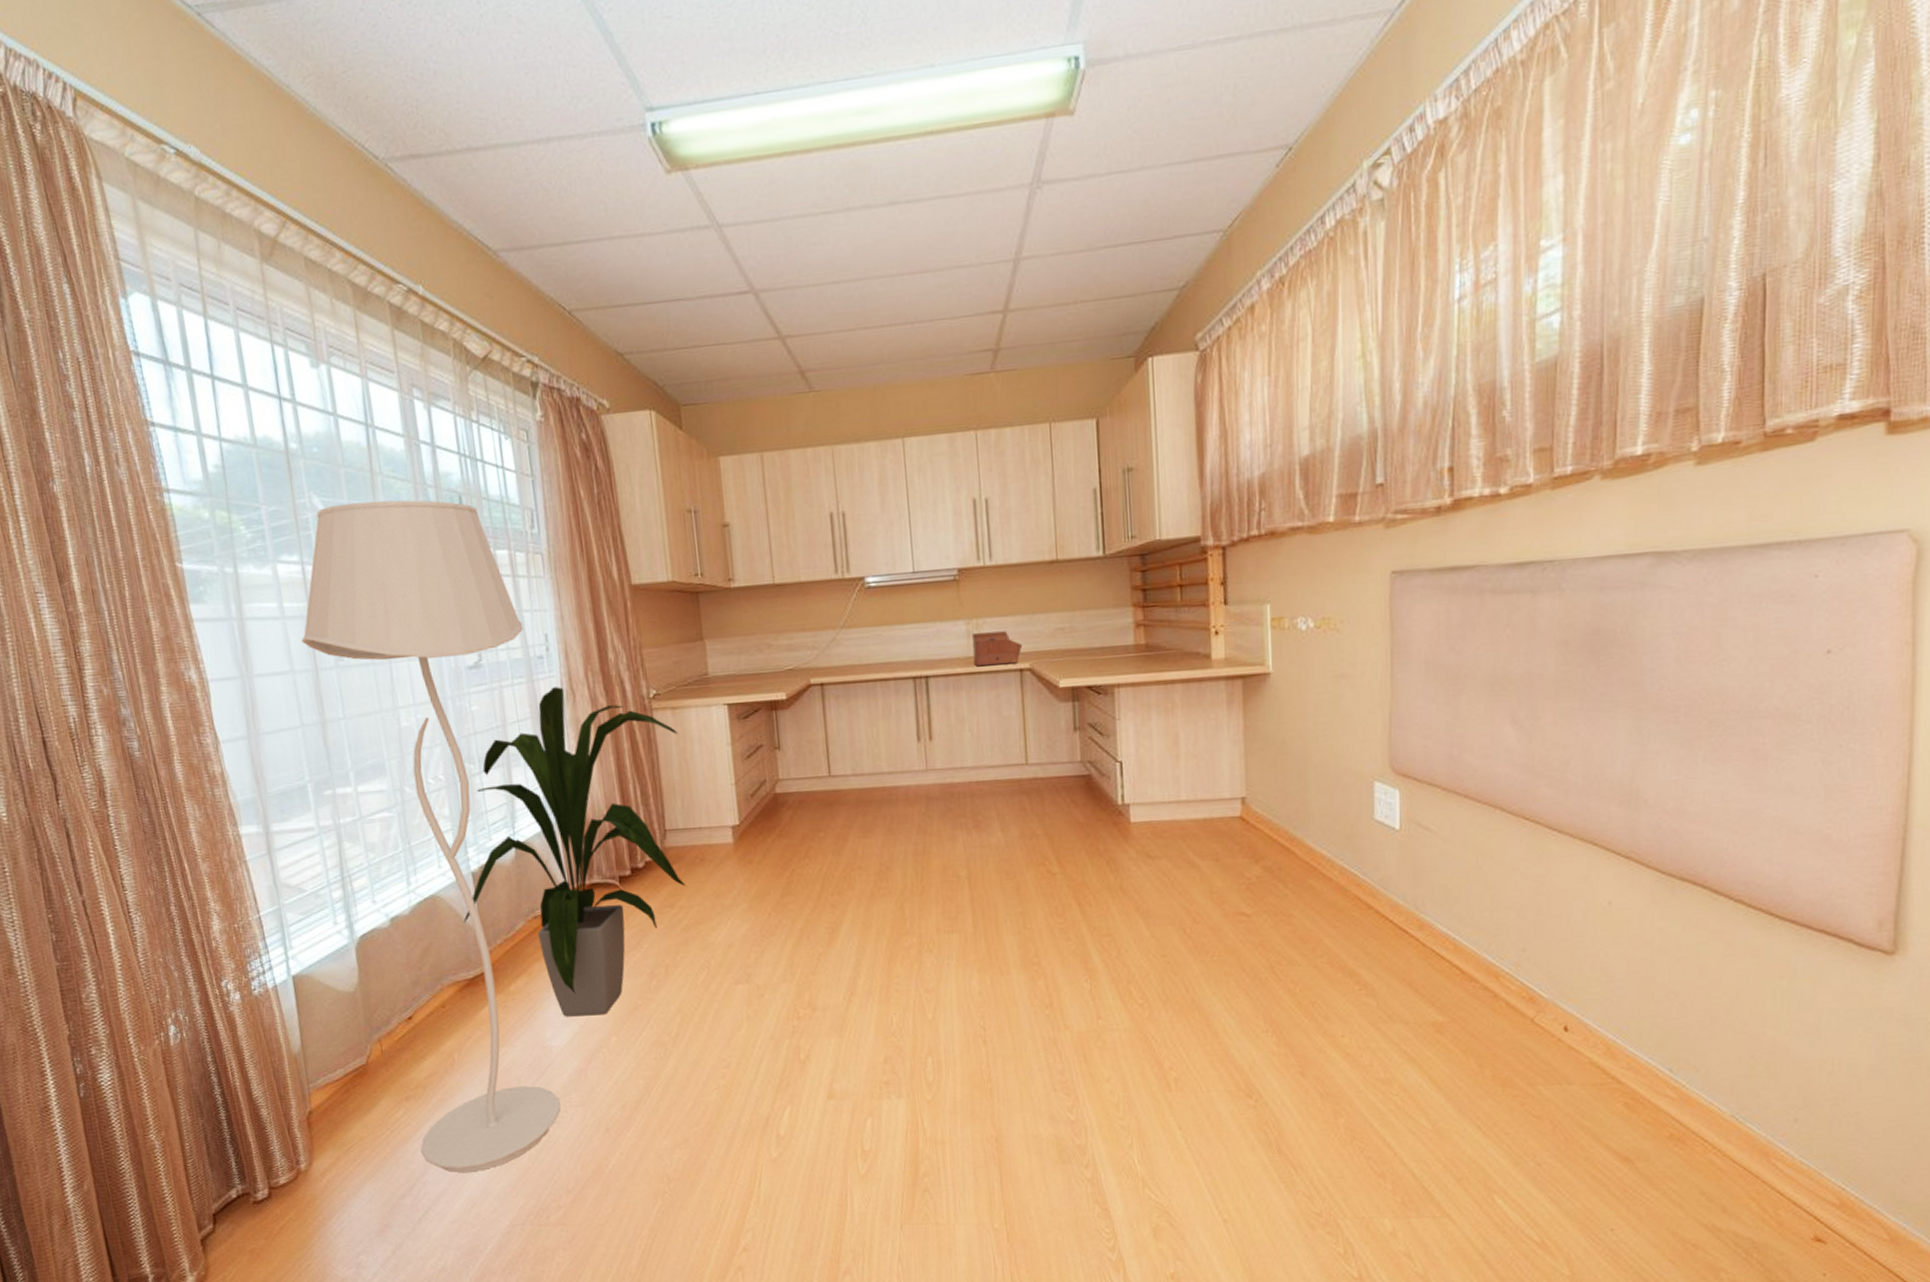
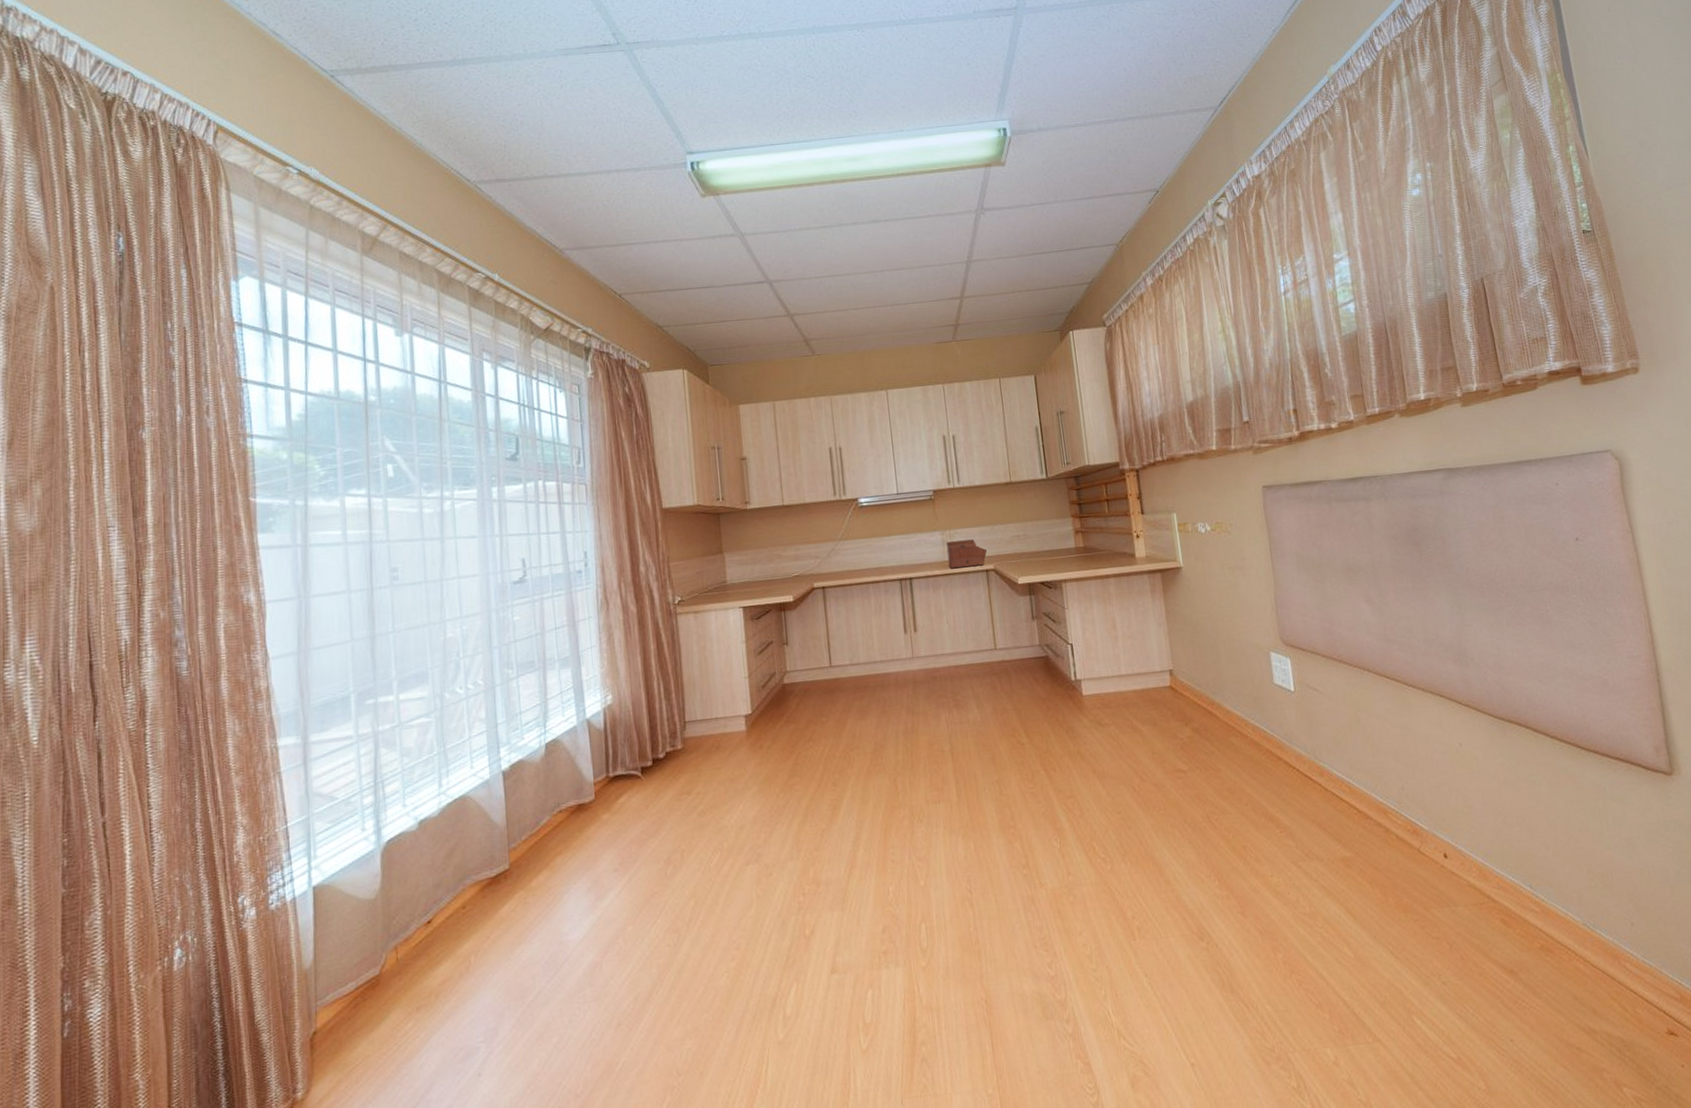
floor lamp: present [301,500,561,1173] -> none [360,441,574,1087]
house plant: present [463,687,686,1017] -> none [491,597,703,910]

